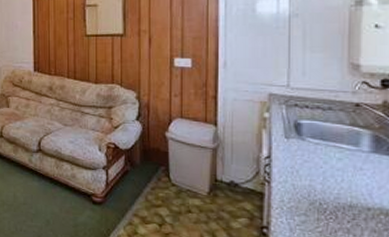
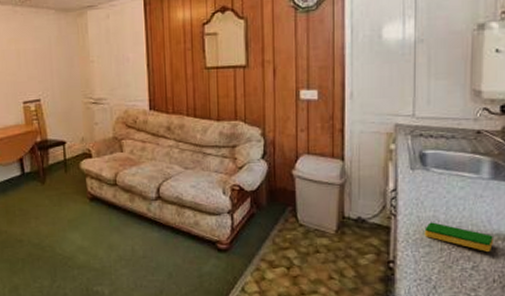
dish sponge: none [300,191,375,226] -> present [424,222,493,252]

